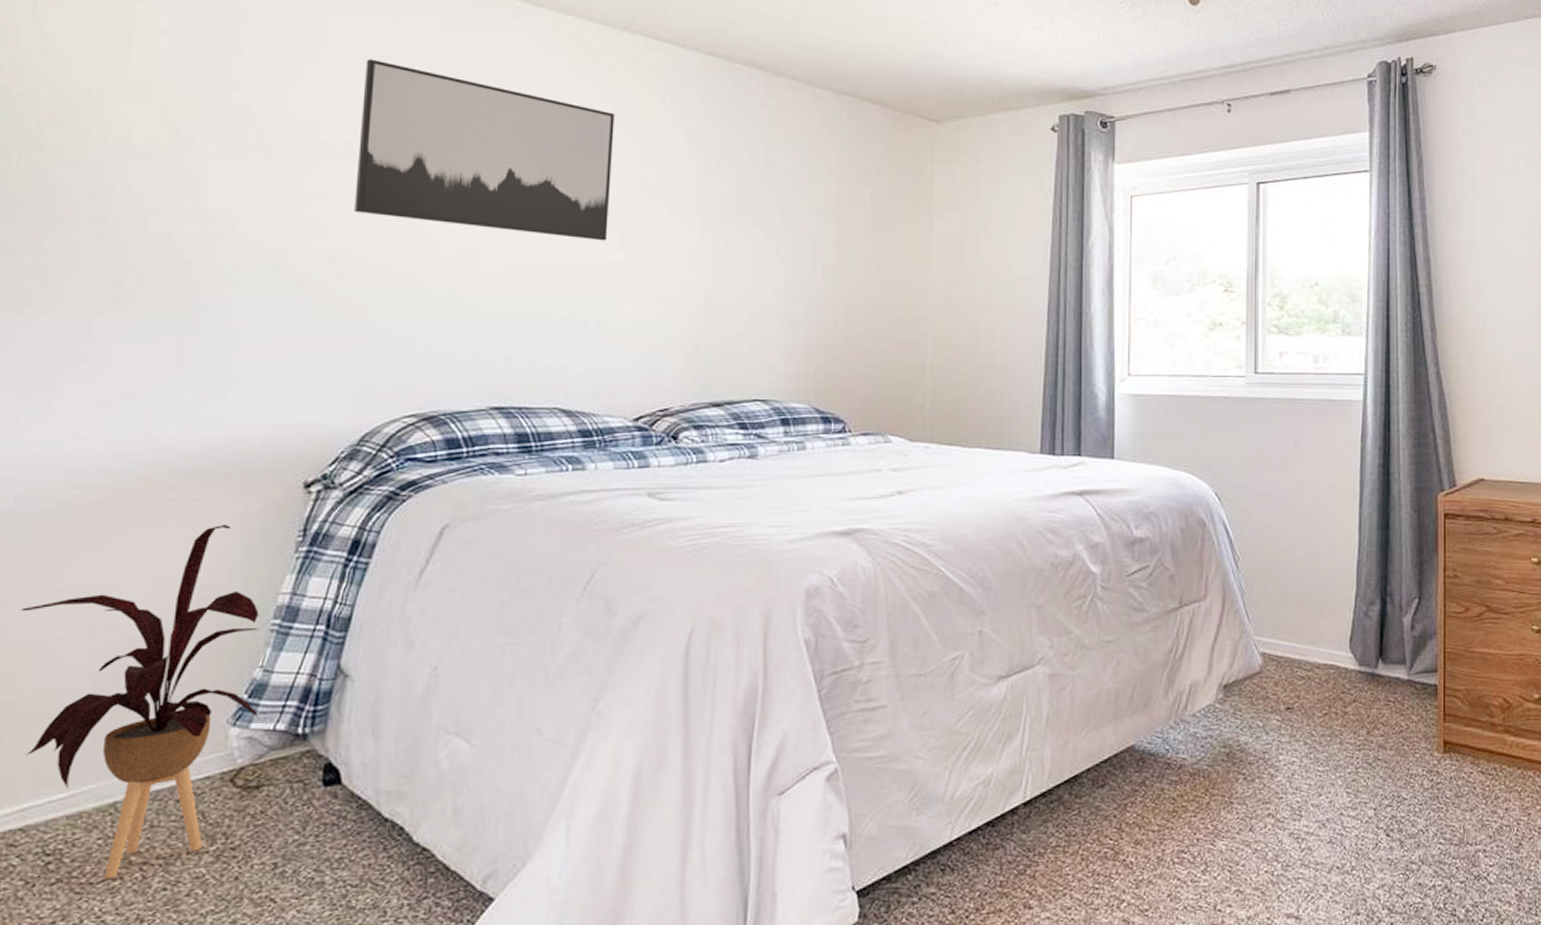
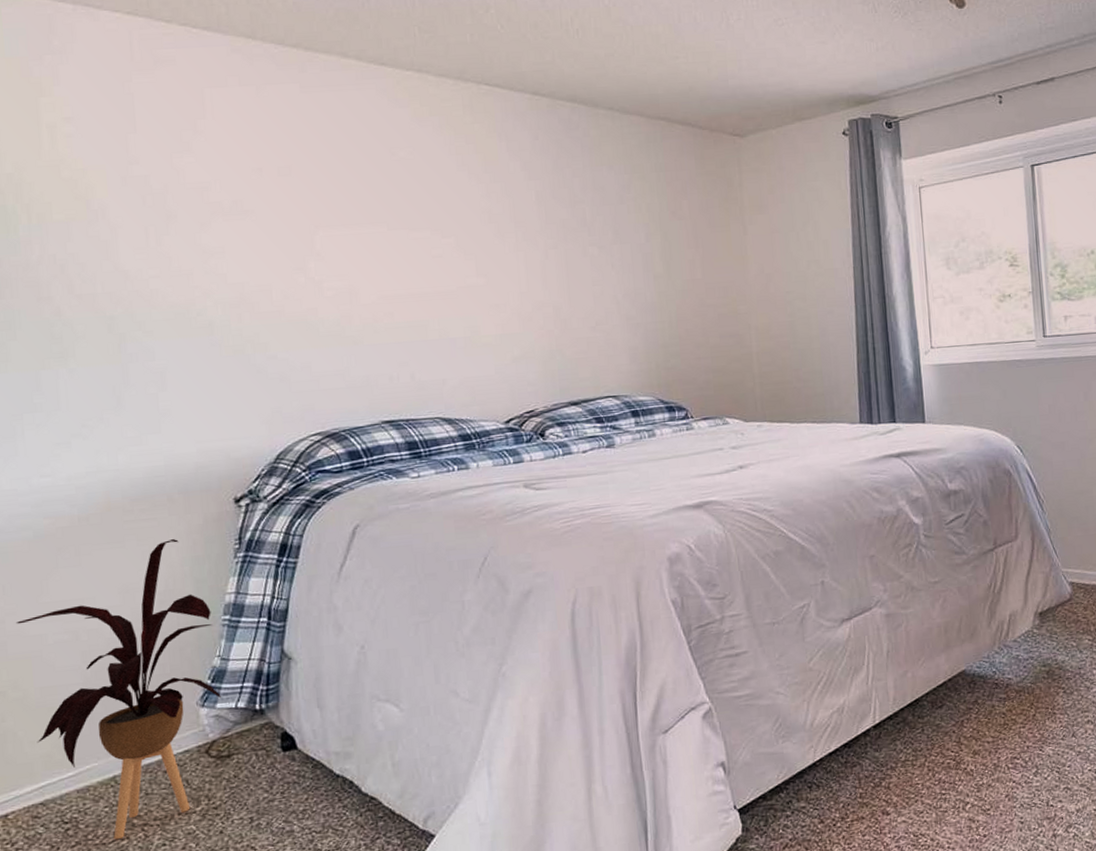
wall art: present [354,59,615,241] -> none [240,126,465,269]

